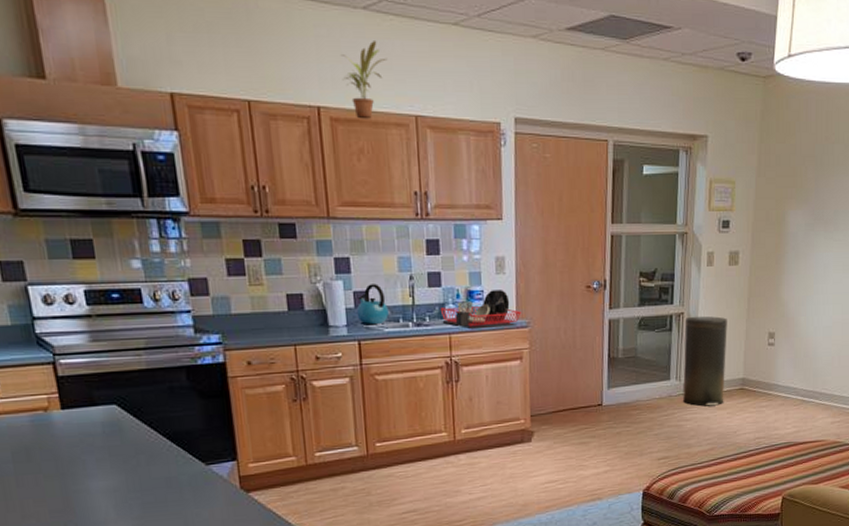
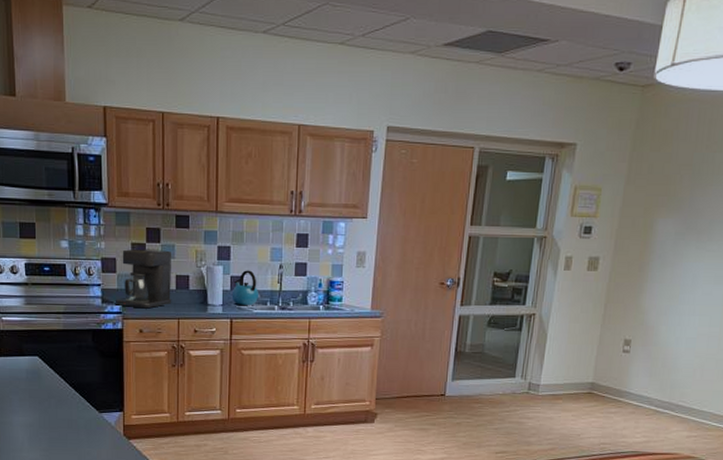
coffee maker: none [212,264,285,337] -> present [116,248,172,309]
potted plant: present [341,41,388,119] -> none [239,60,280,128]
dish rack: present [440,290,521,330] -> none [303,282,376,317]
pedal bin: present [683,315,727,407] -> none [527,318,581,407]

